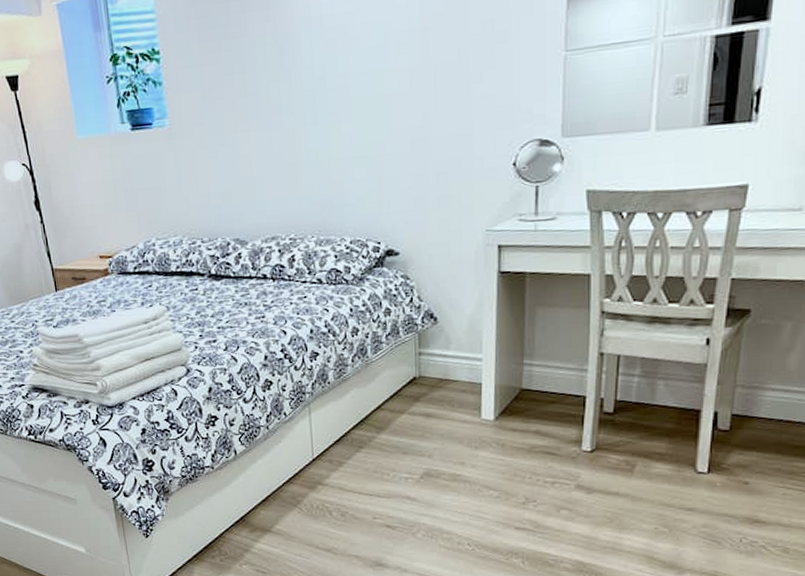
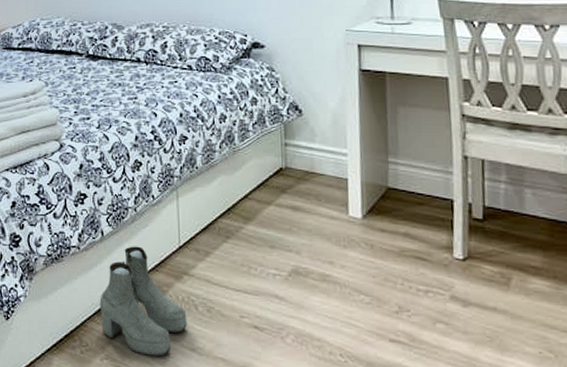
boots: none [236,462,322,559] -> present [99,246,187,357]

